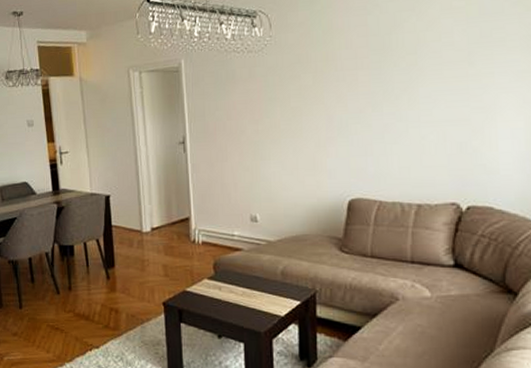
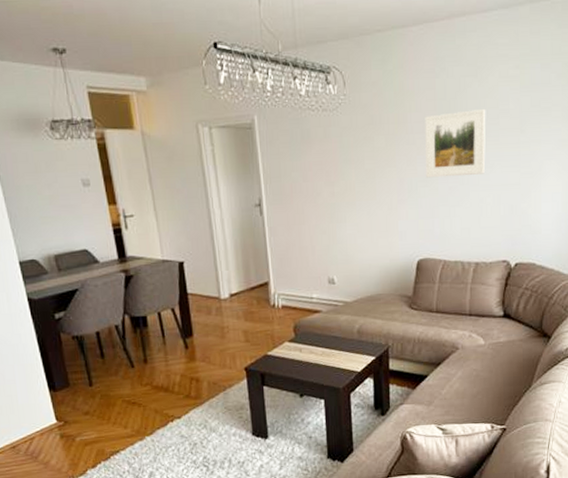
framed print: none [356,43,427,115] -> present [425,109,486,178]

